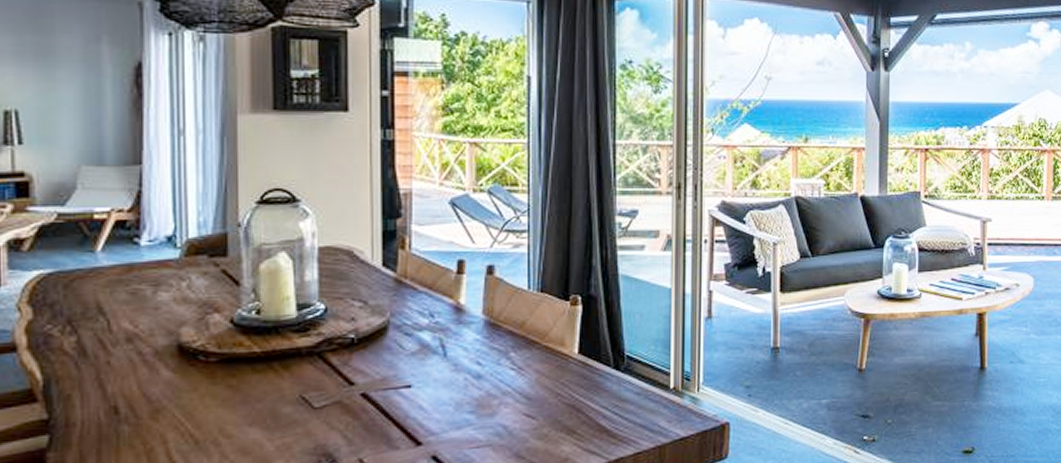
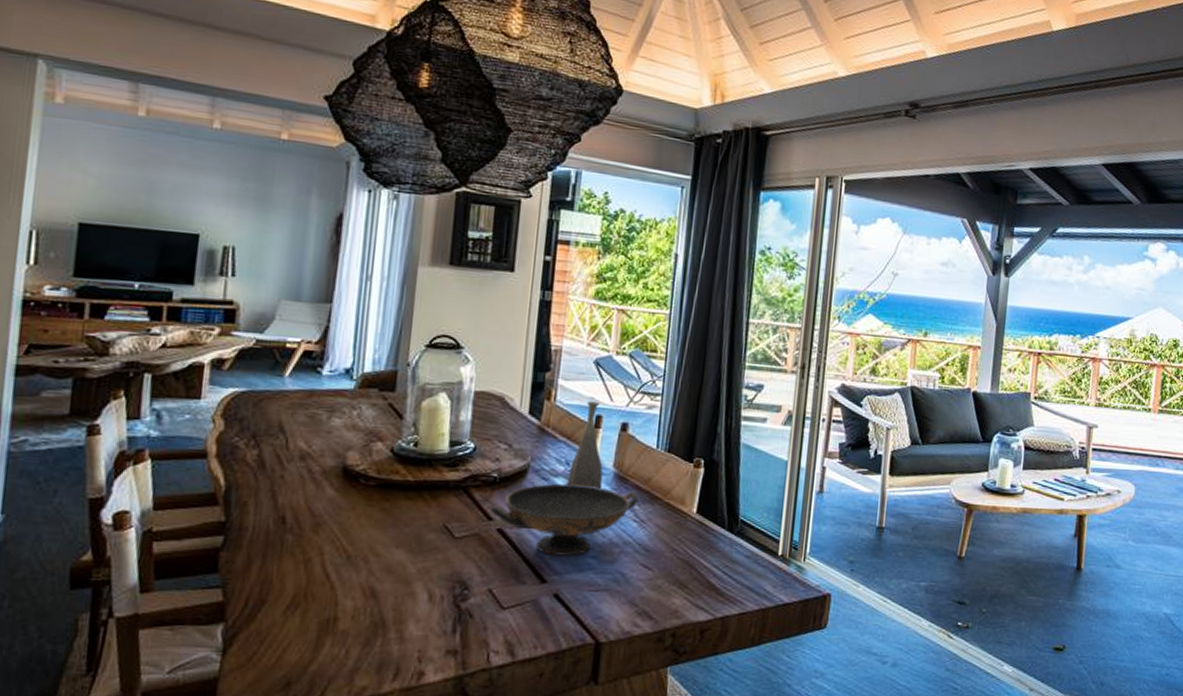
decorative bowl: none [351,336,514,415] -> present [490,483,639,556]
bottle: none [433,245,473,339] -> present [567,401,603,489]

